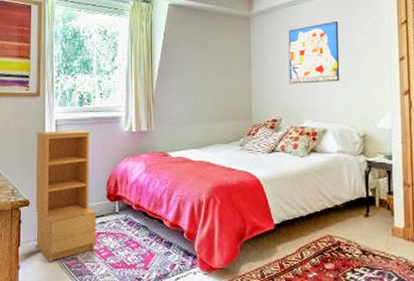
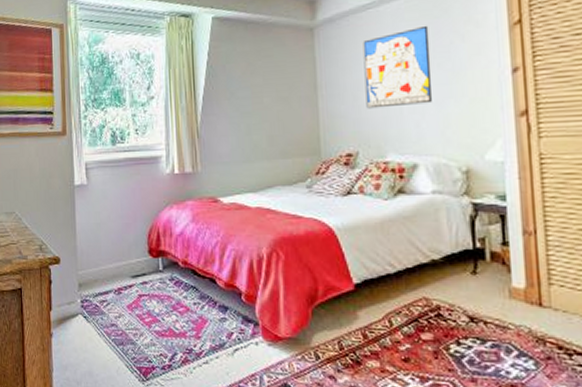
bookshelf: present [35,130,96,262] -> none [65,174,138,329]

